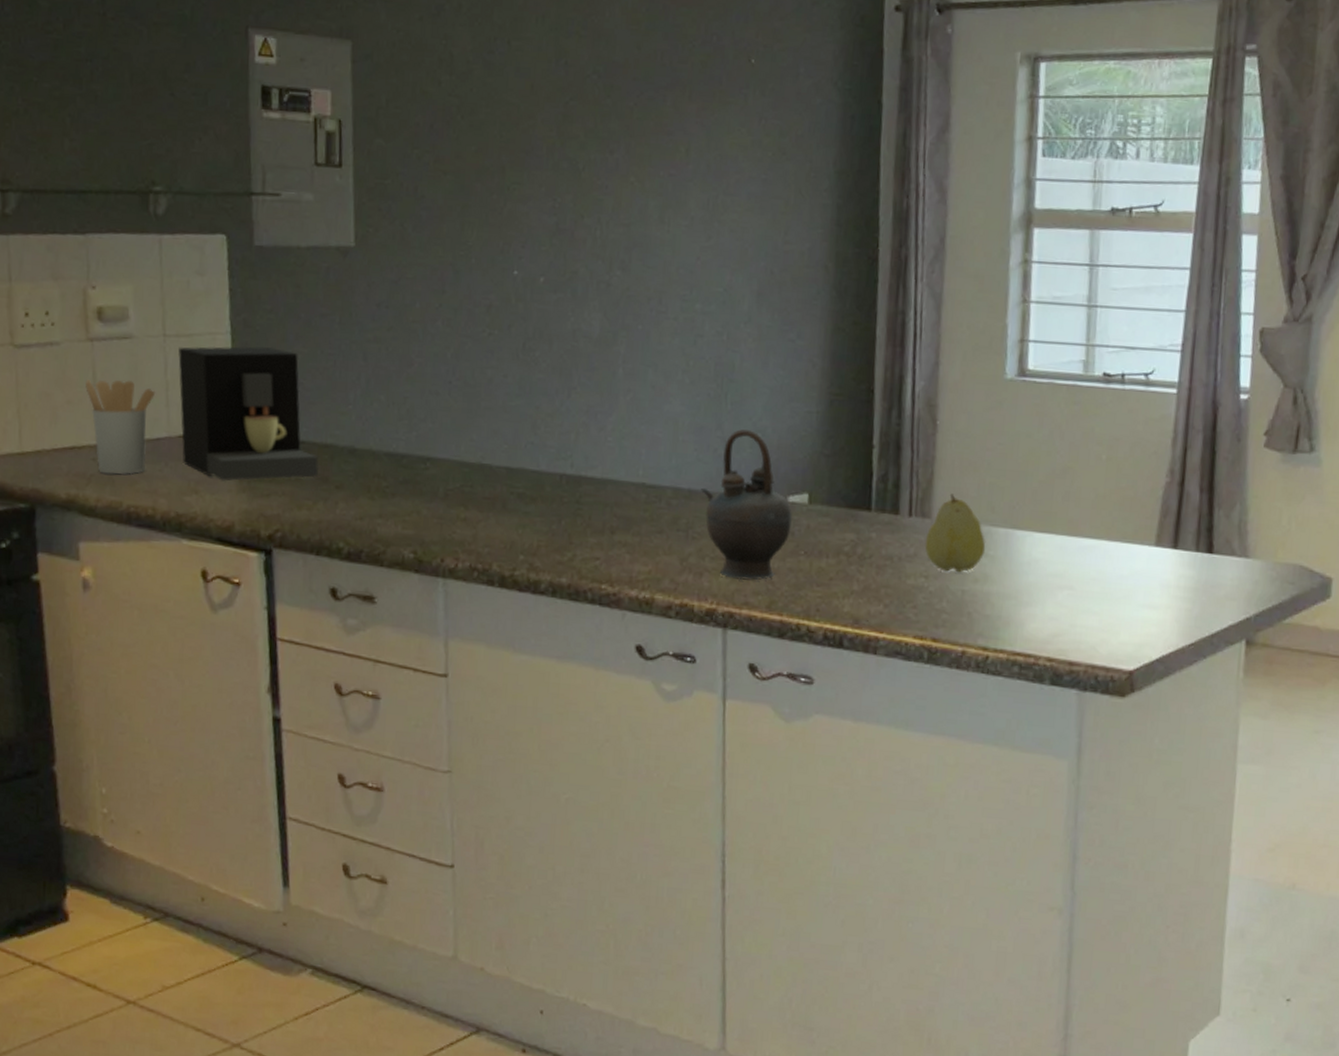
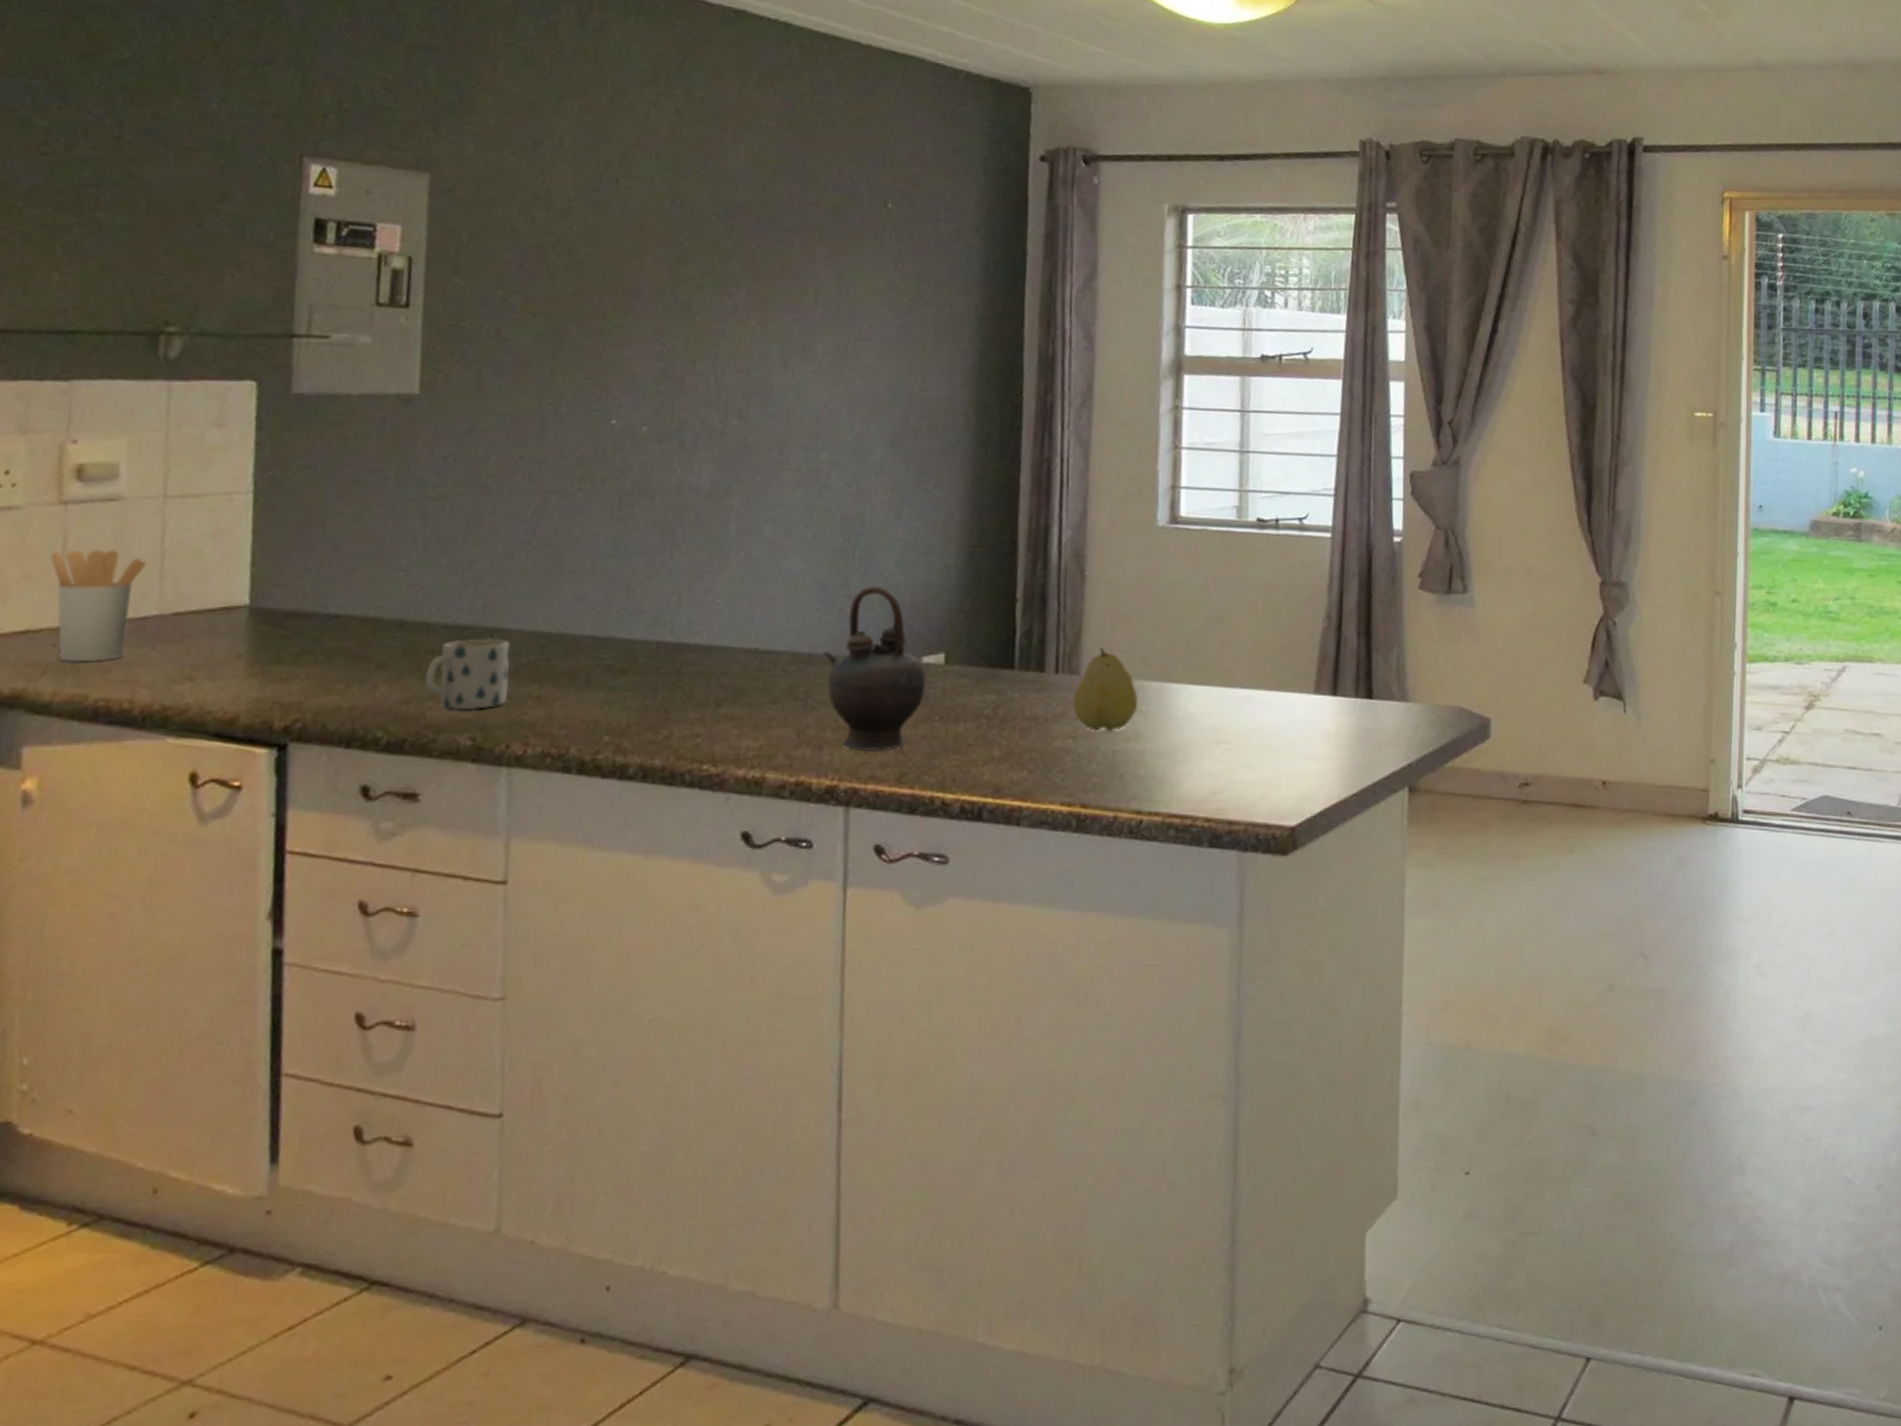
coffee maker: present [178,346,319,481] -> none [176,507,357,665]
mug: none [374,465,440,528] -> present [424,638,510,710]

